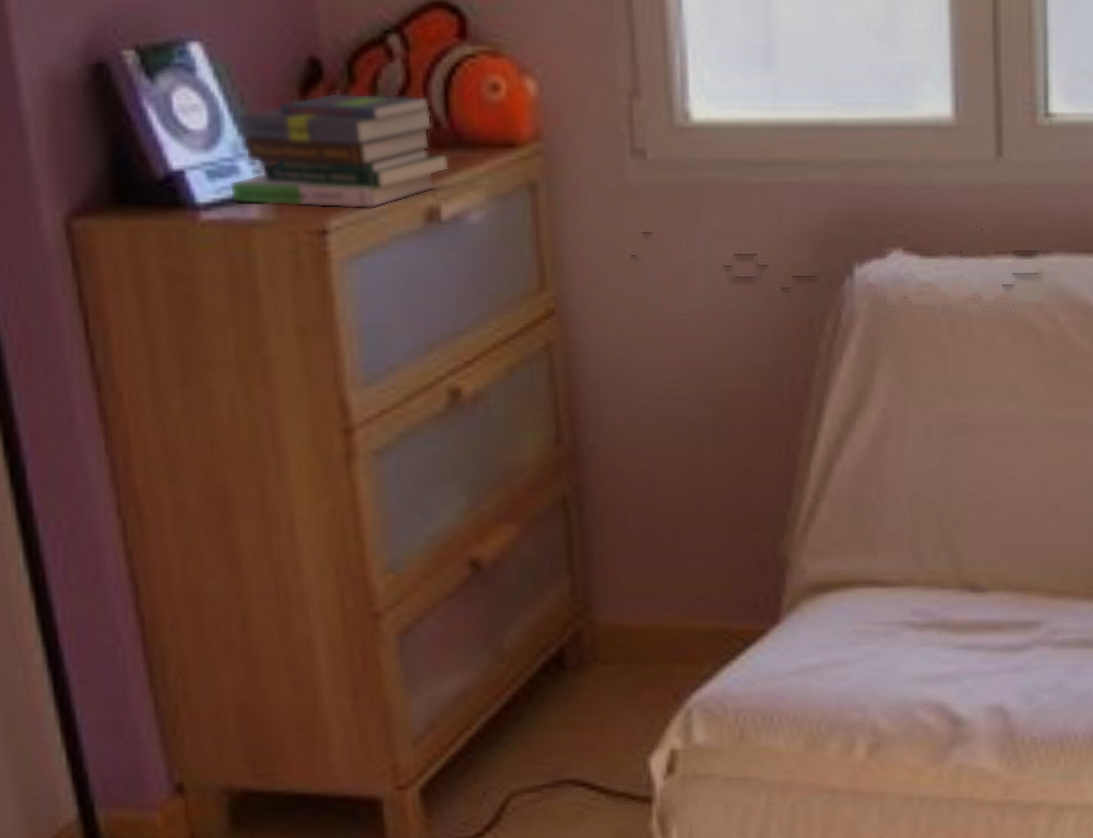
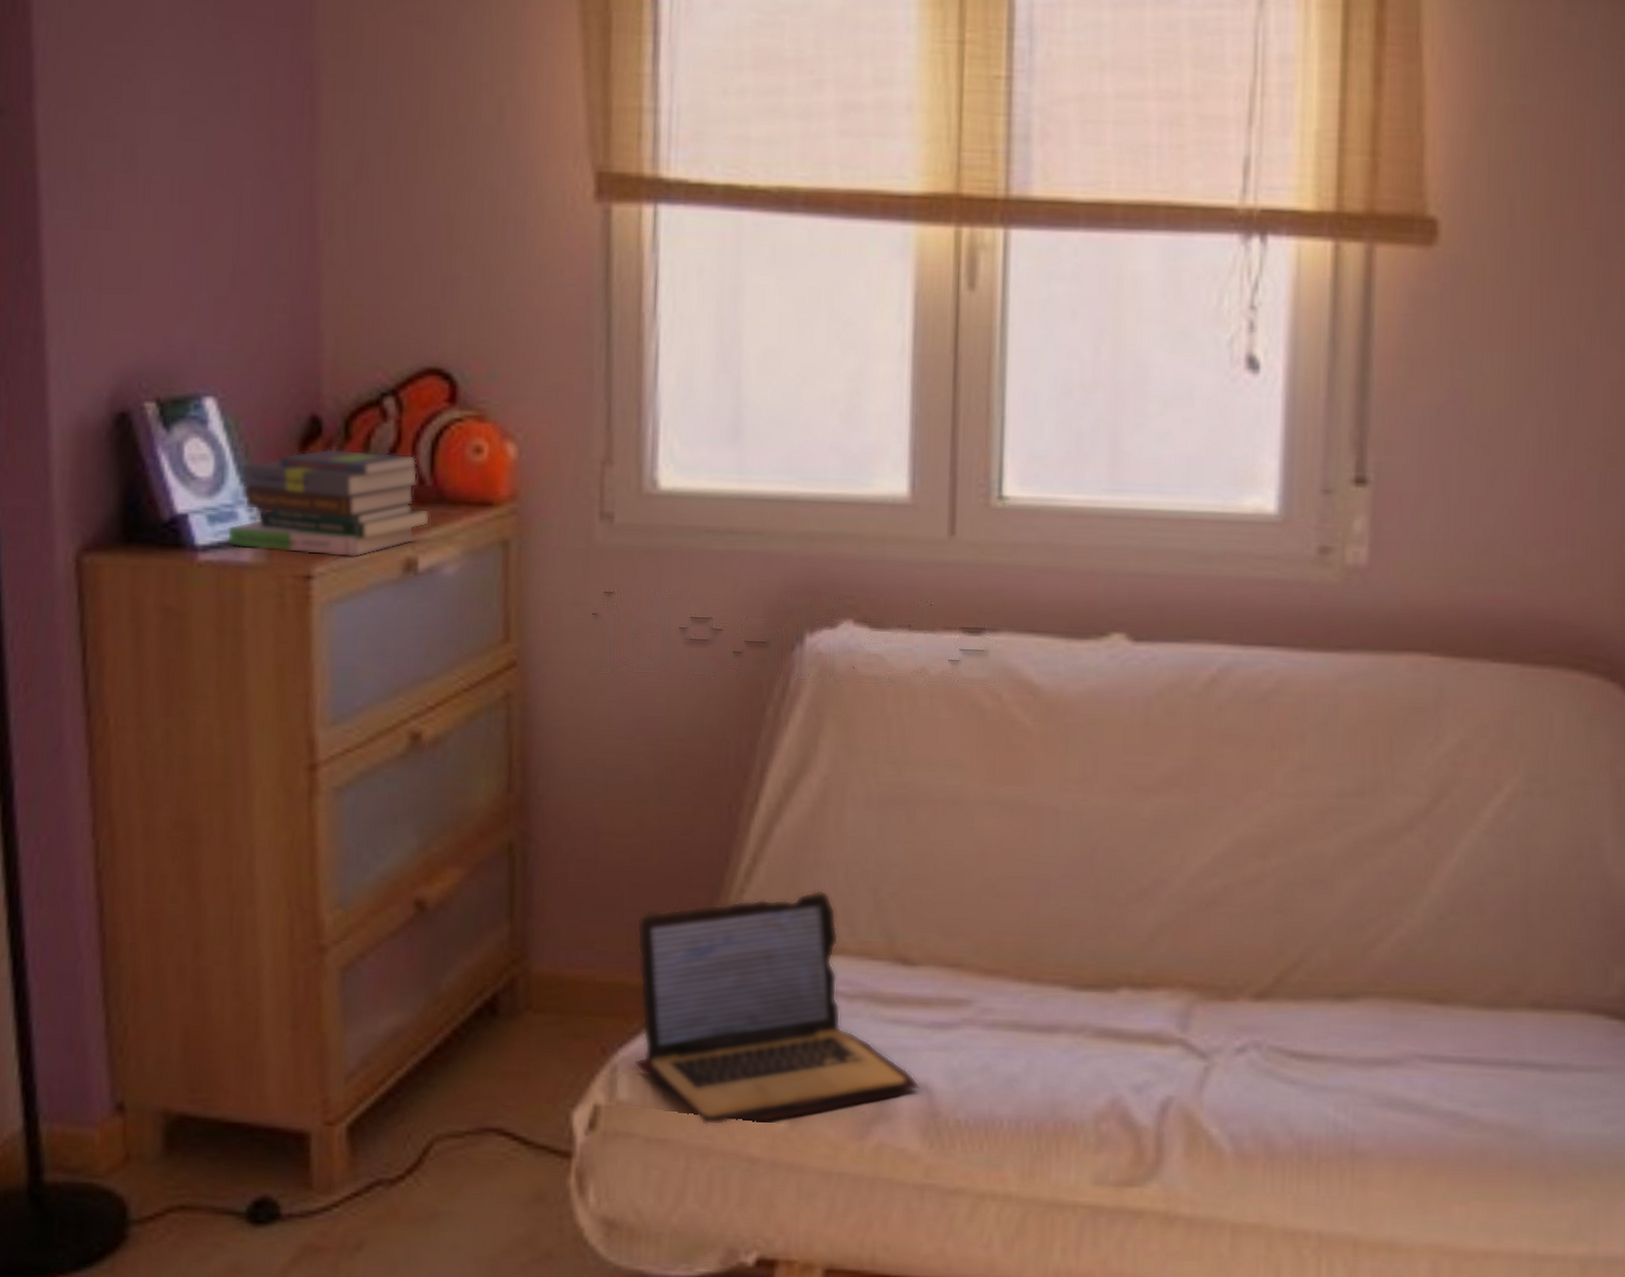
laptop: none [700,523,994,761] -> present [633,890,919,1126]

